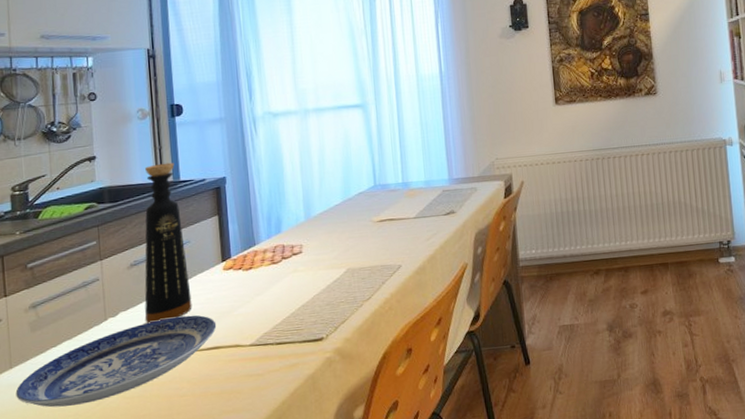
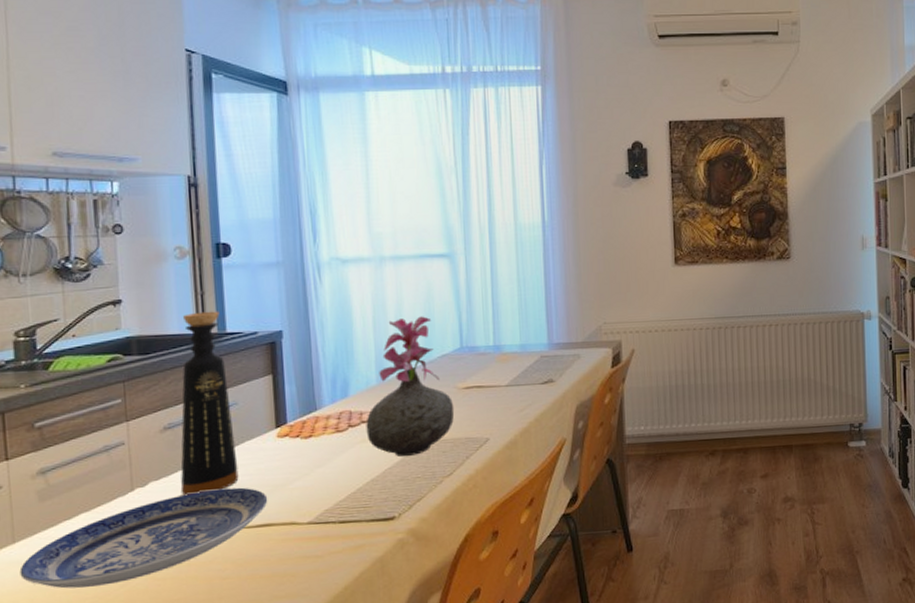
vase: none [296,159,371,285] -> present [366,316,455,457]

